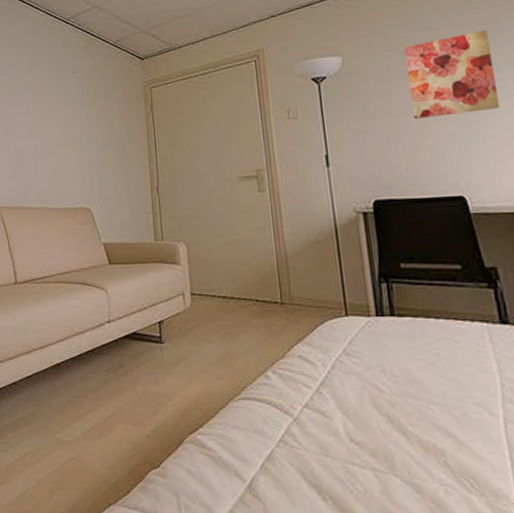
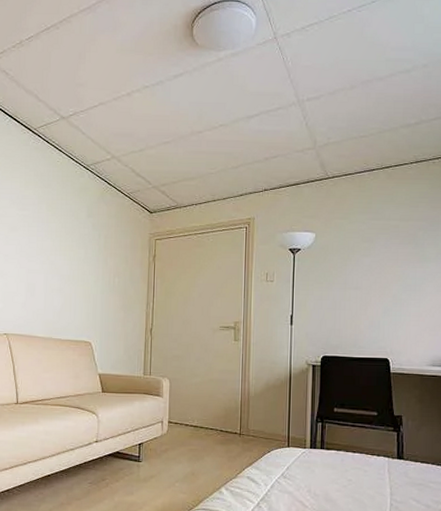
wall art: present [403,29,501,119] -> none [361,225,426,293]

